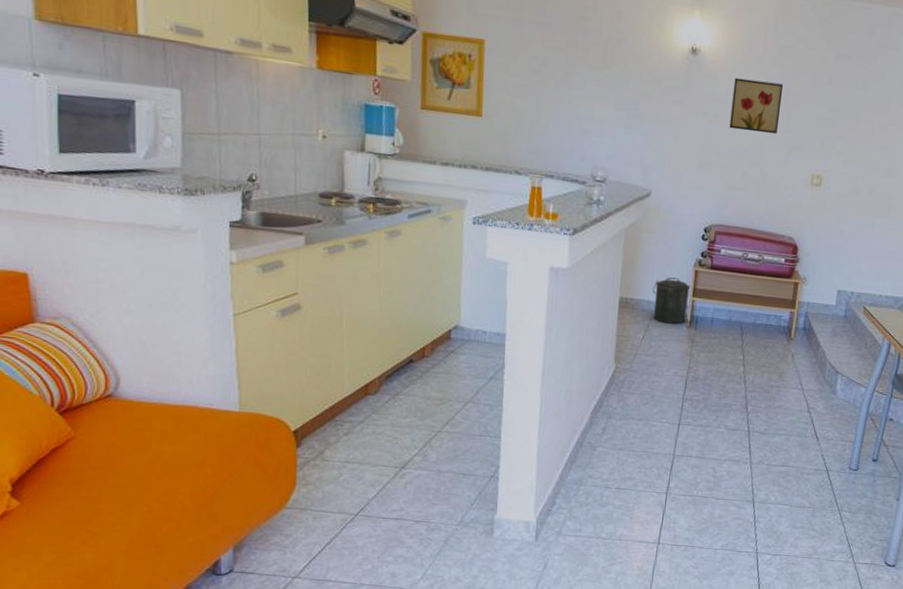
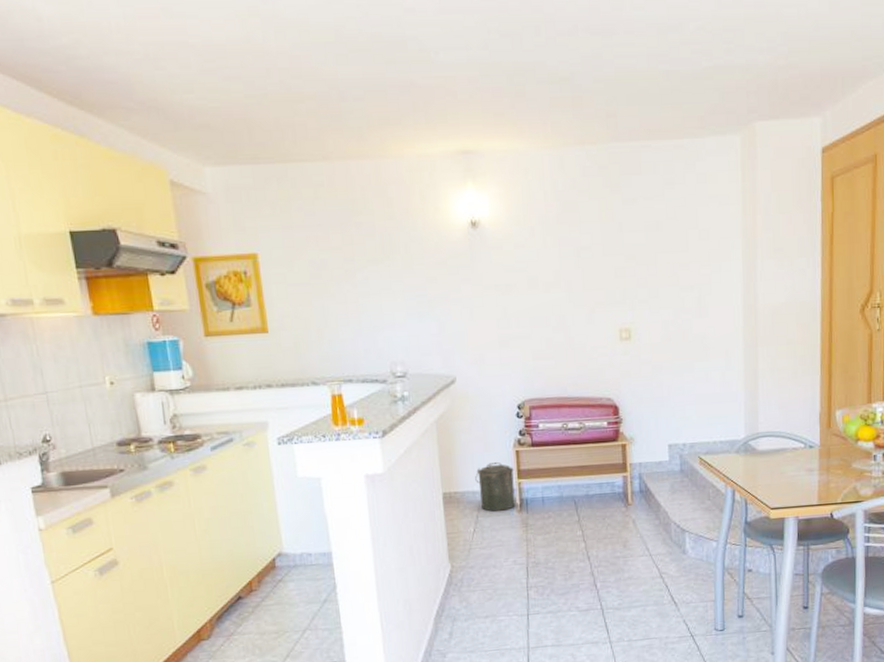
wall art: present [729,77,784,135] -> none [521,241,575,297]

